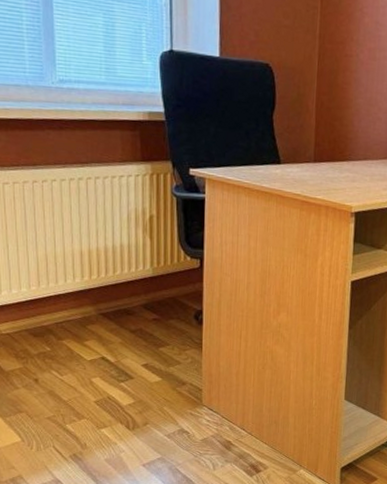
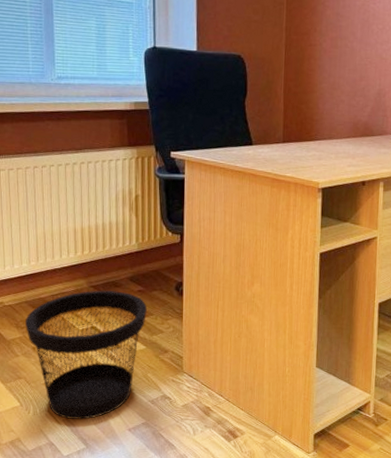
wastebasket: none [25,318,163,455] -> present [24,290,147,420]

